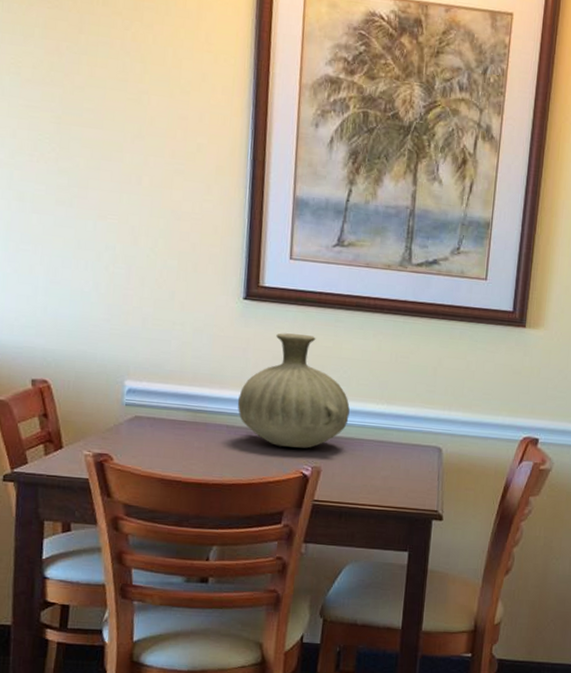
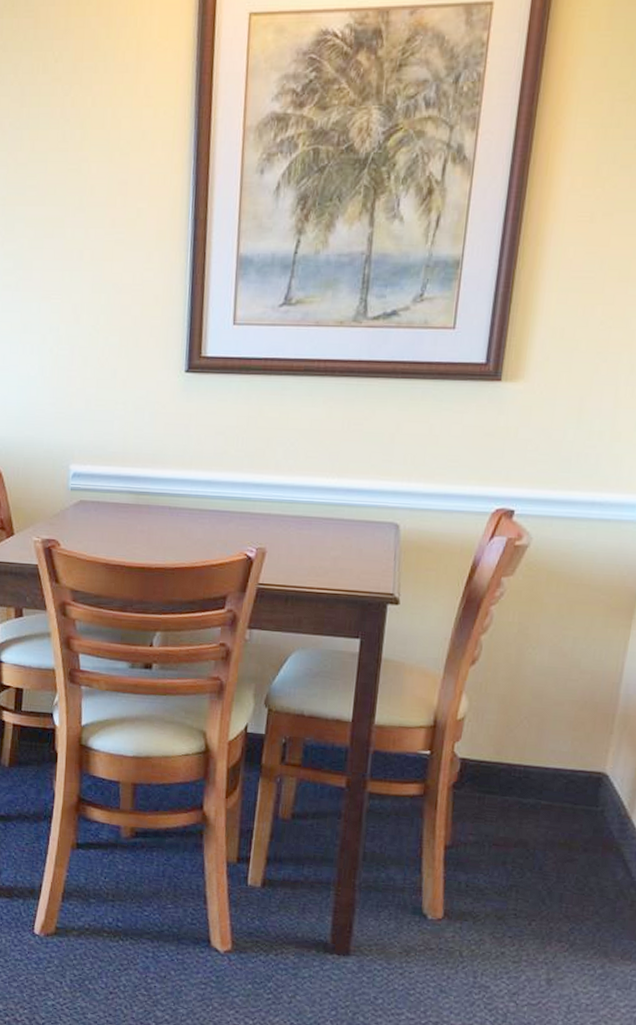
vase: present [237,333,350,449] -> none [179,405,297,529]

